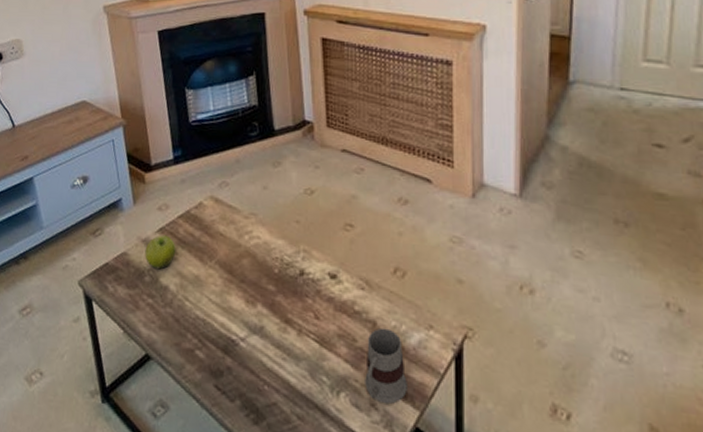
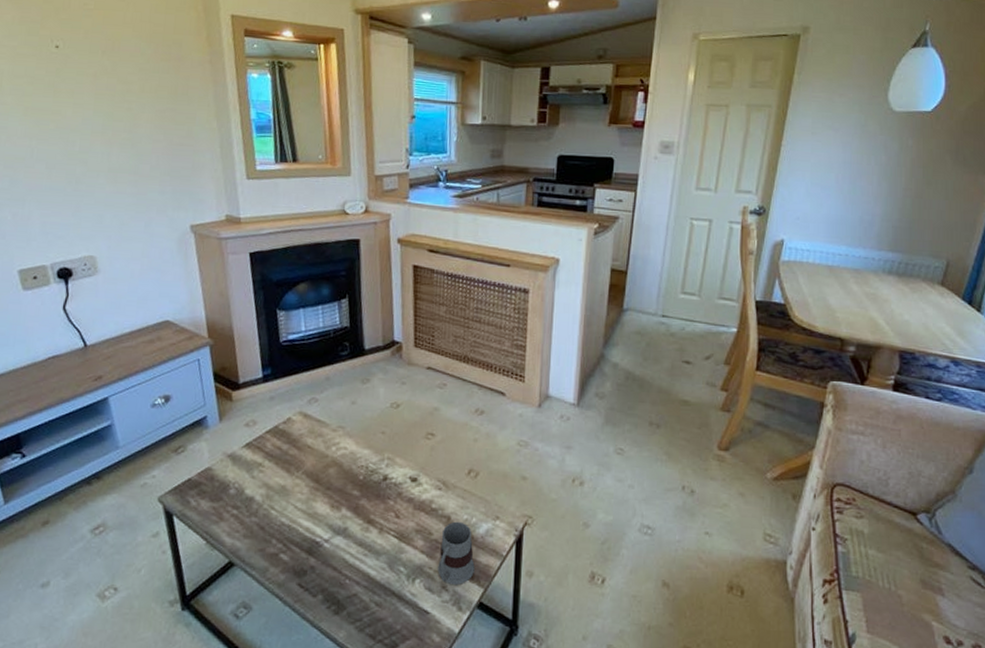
fruit: present [145,235,176,270] -> none [230,449,263,482]

